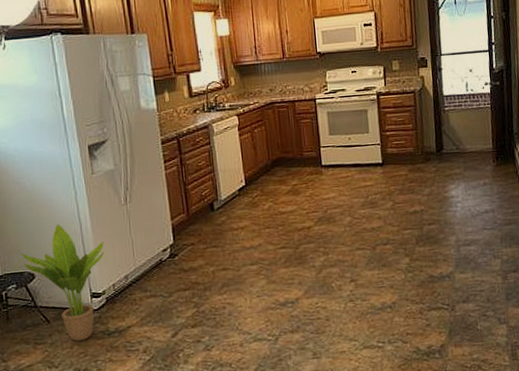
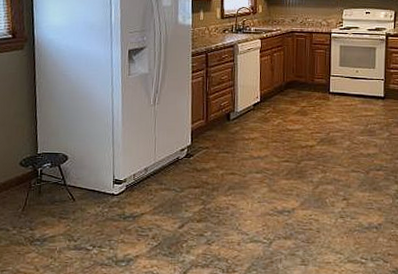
potted plant: present [21,225,105,341] -> none [59,116,131,220]

